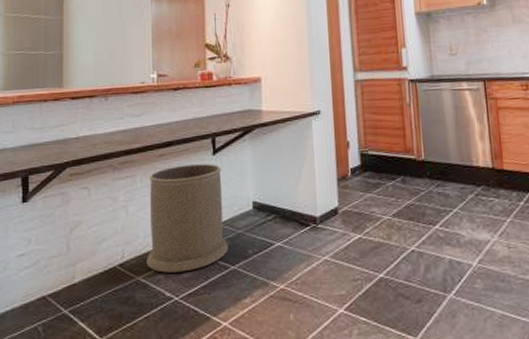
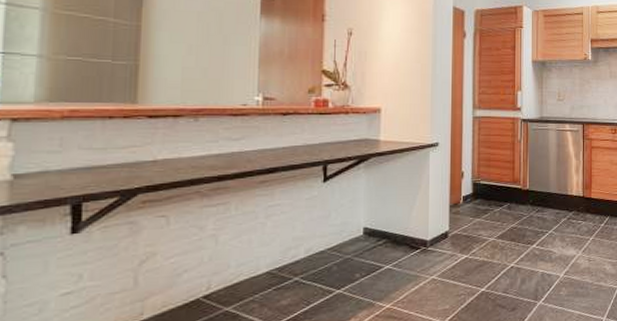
trash can: present [146,164,229,273] -> none [238,191,335,302]

